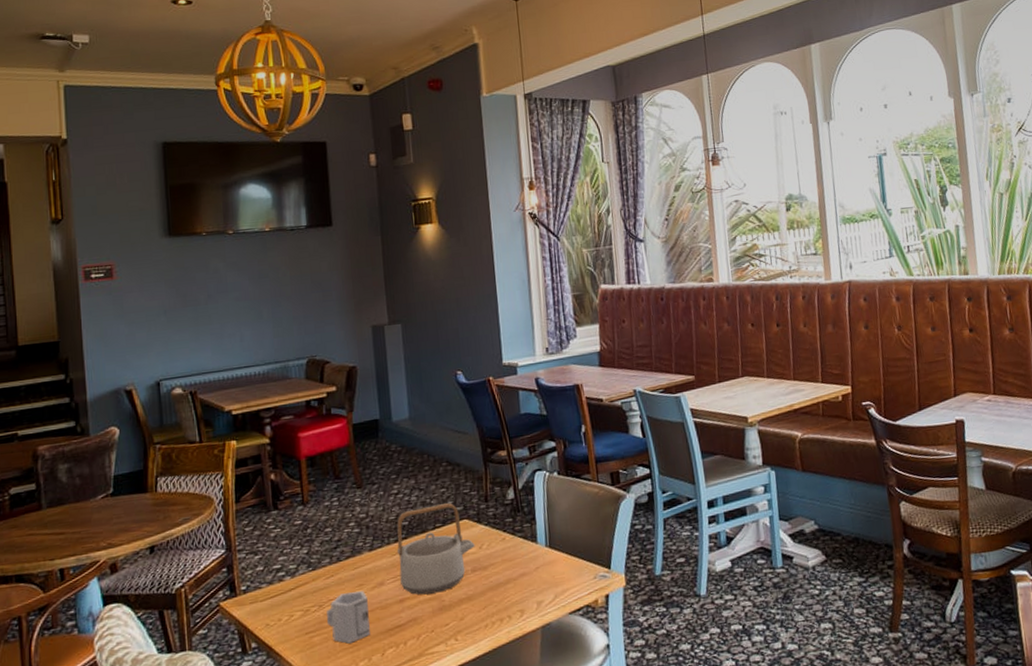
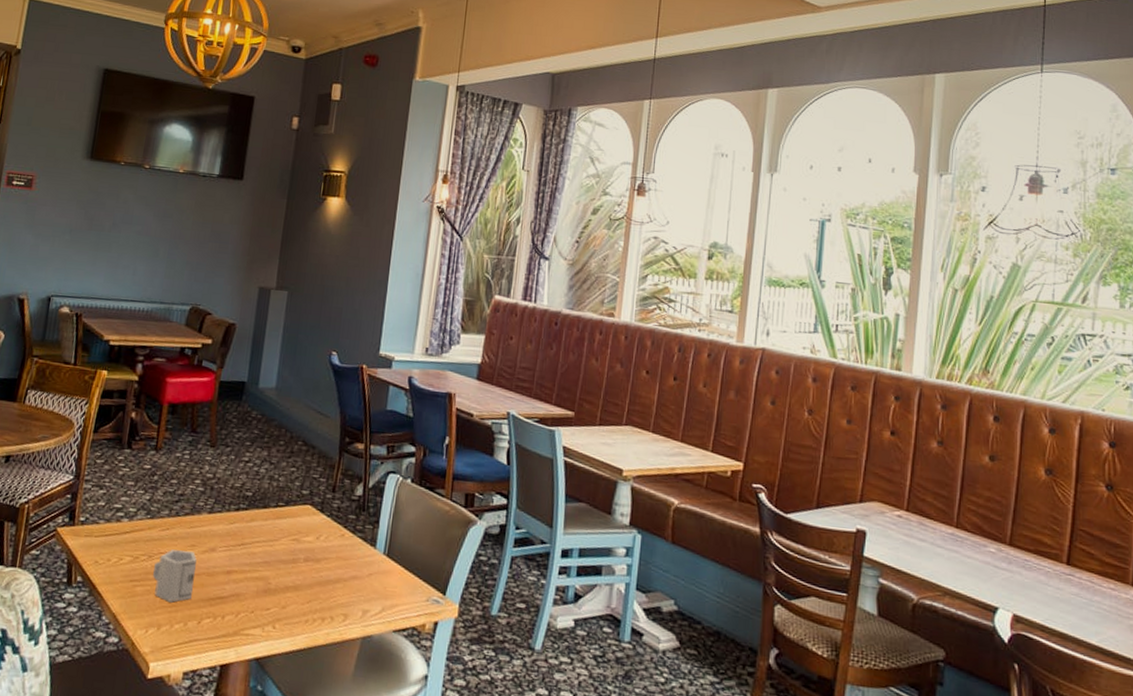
teapot: present [396,502,475,595] -> none [231,481,313,574]

